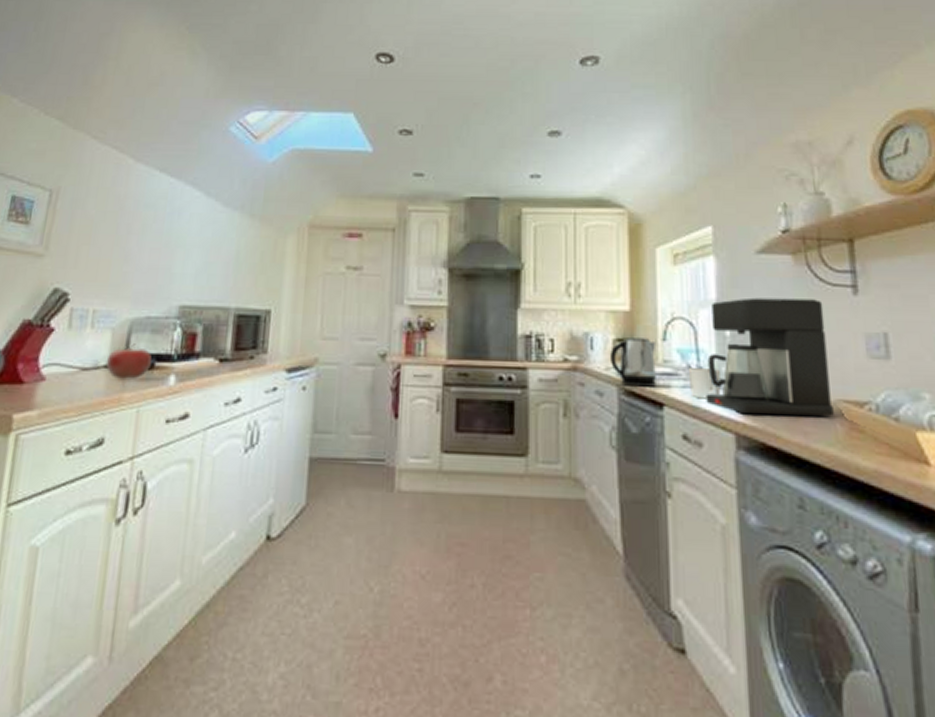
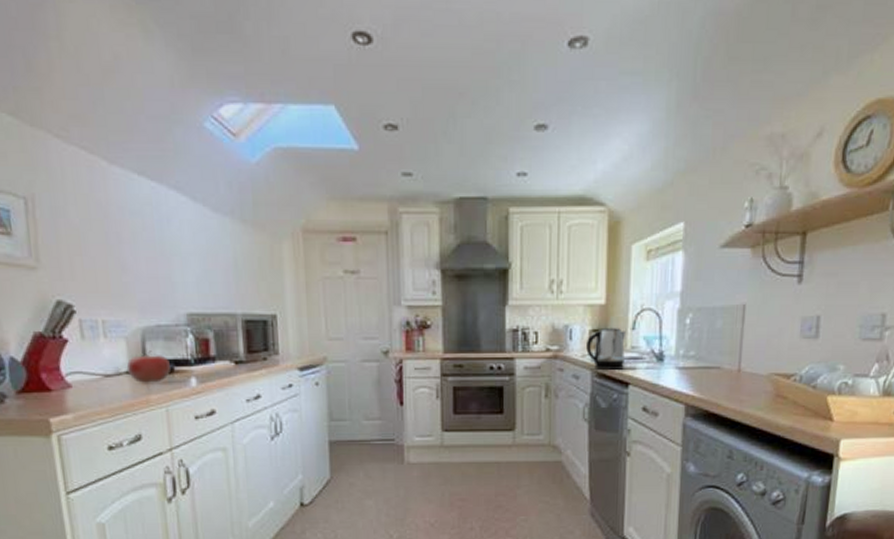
mug: present [688,368,721,399] -> none [651,352,678,378]
coffee maker: present [706,297,834,416] -> none [664,289,771,389]

